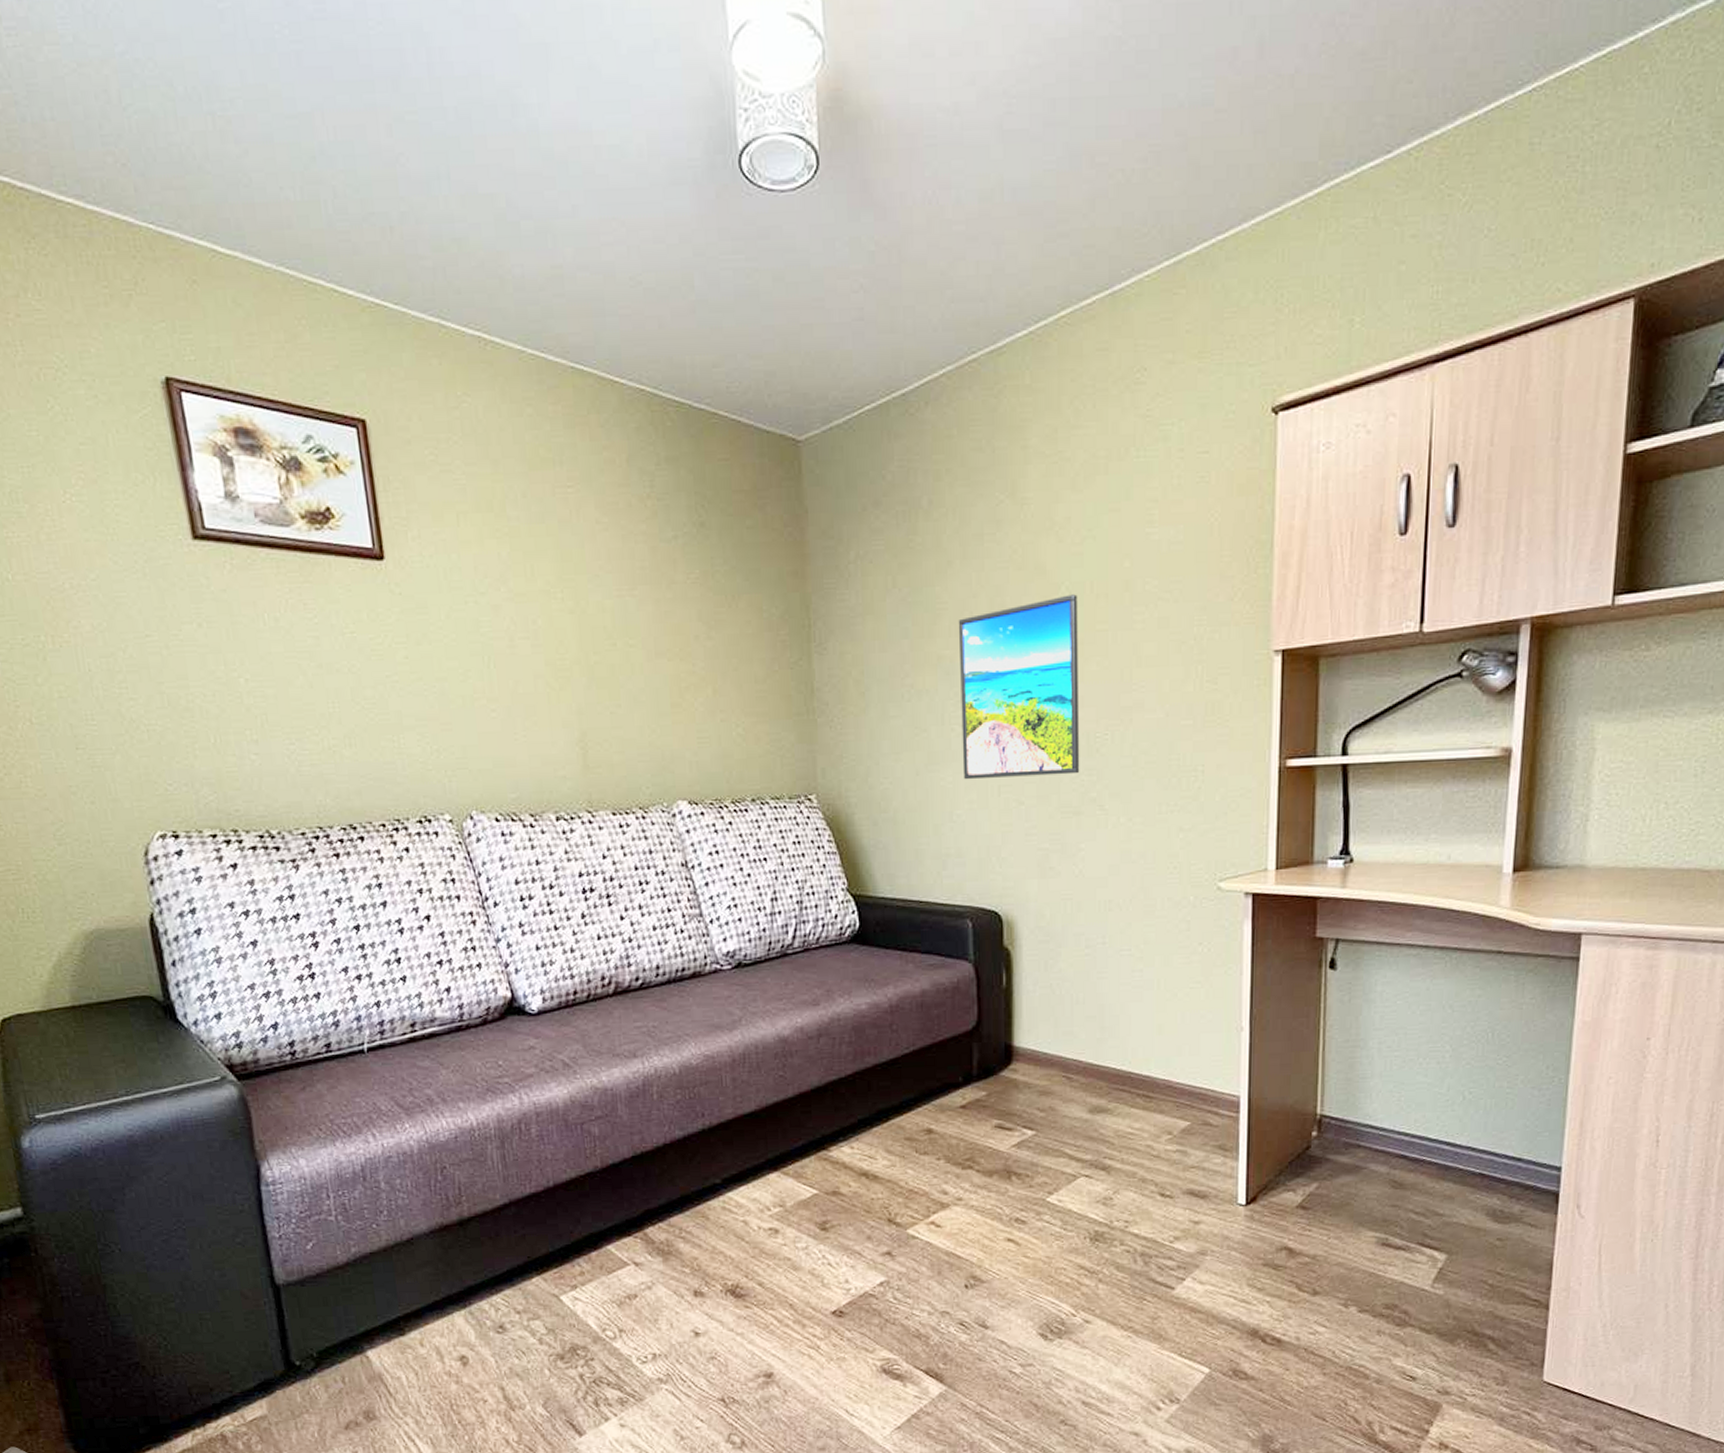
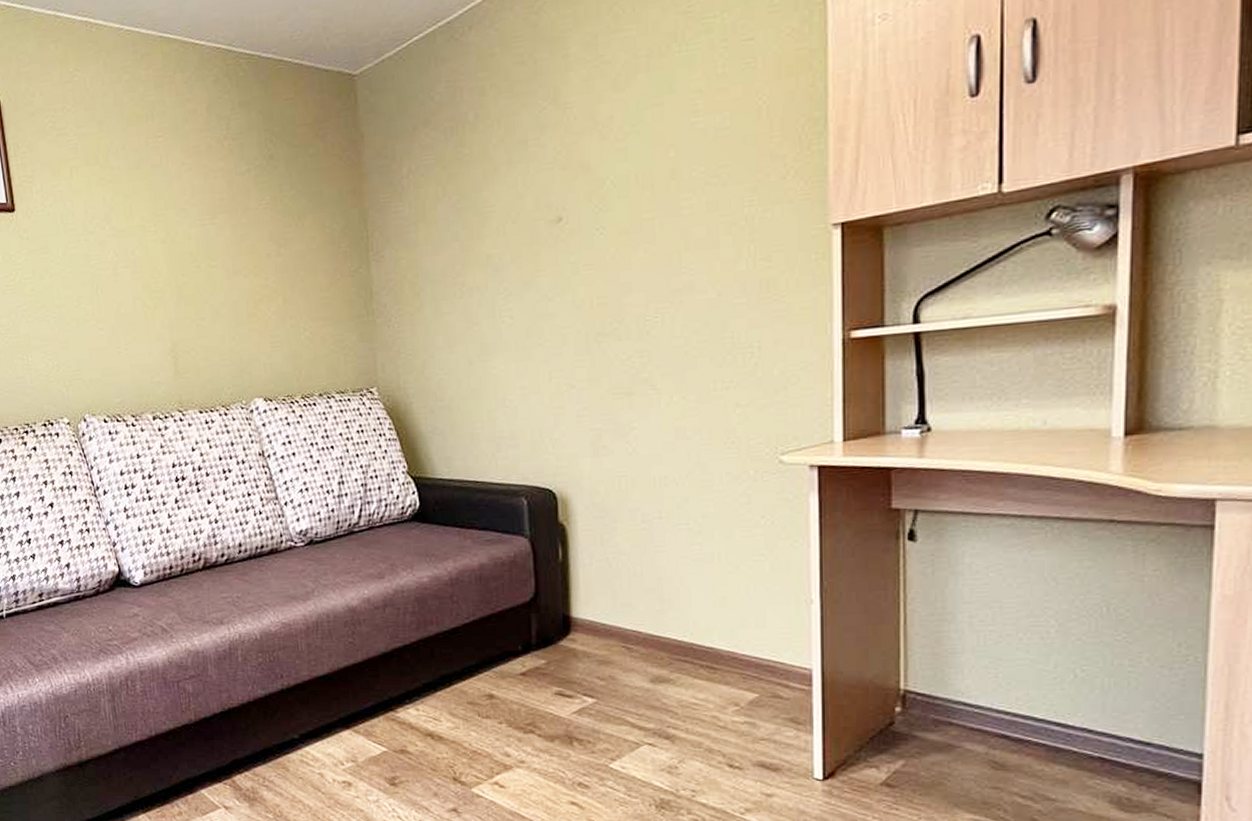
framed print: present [958,594,1080,780] -> none [505,187,630,368]

